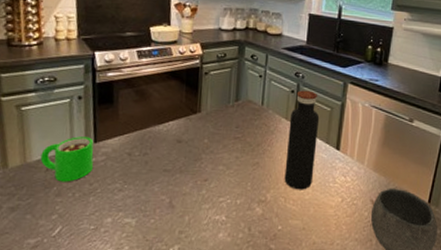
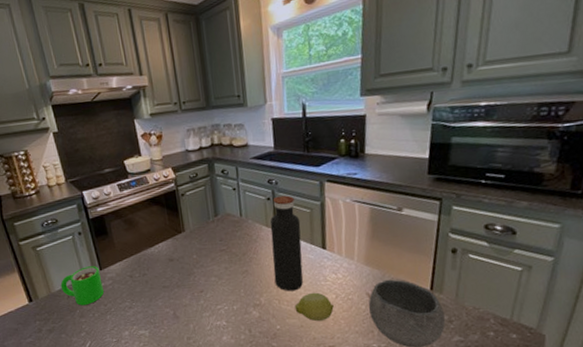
fruit: none [300,193,338,225] -> present [294,292,334,322]

